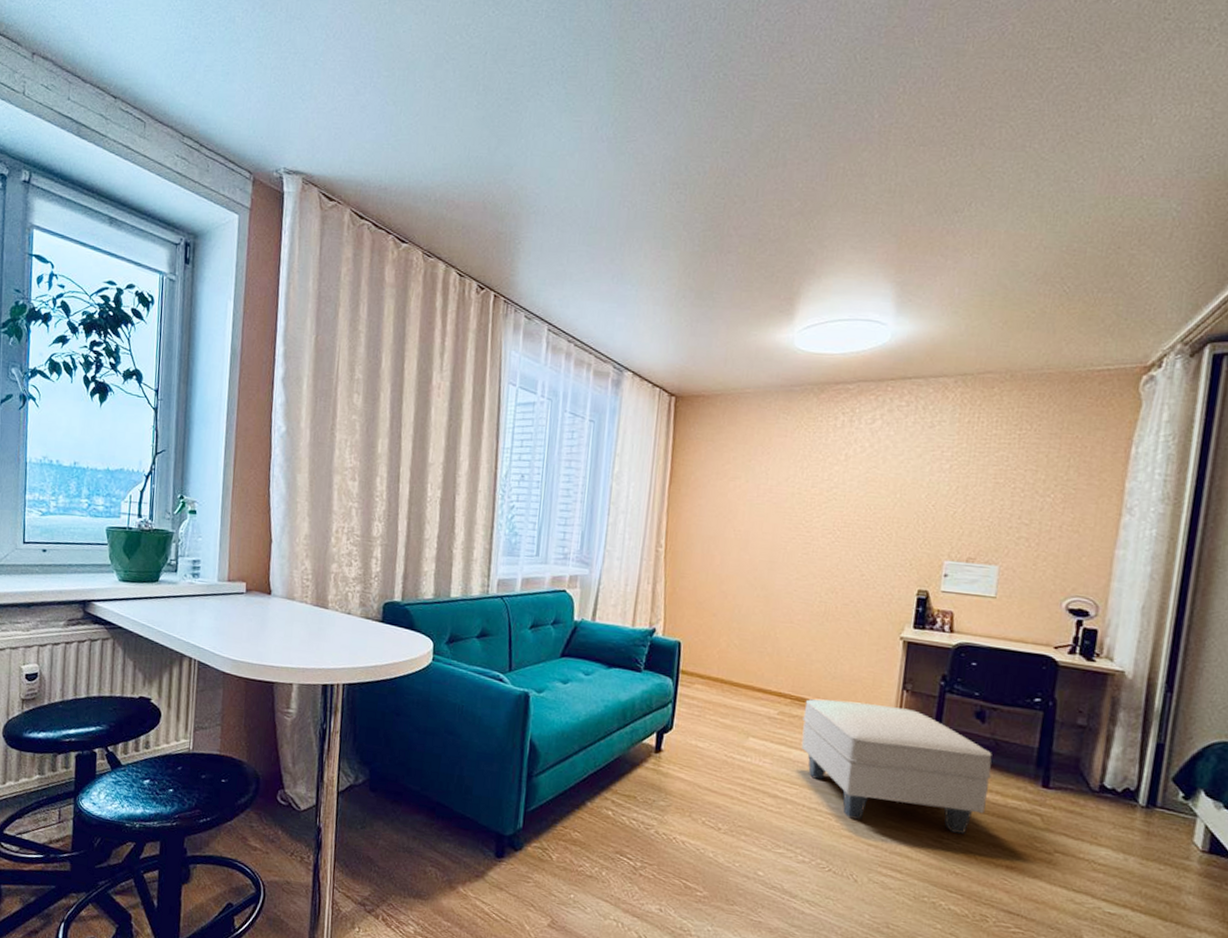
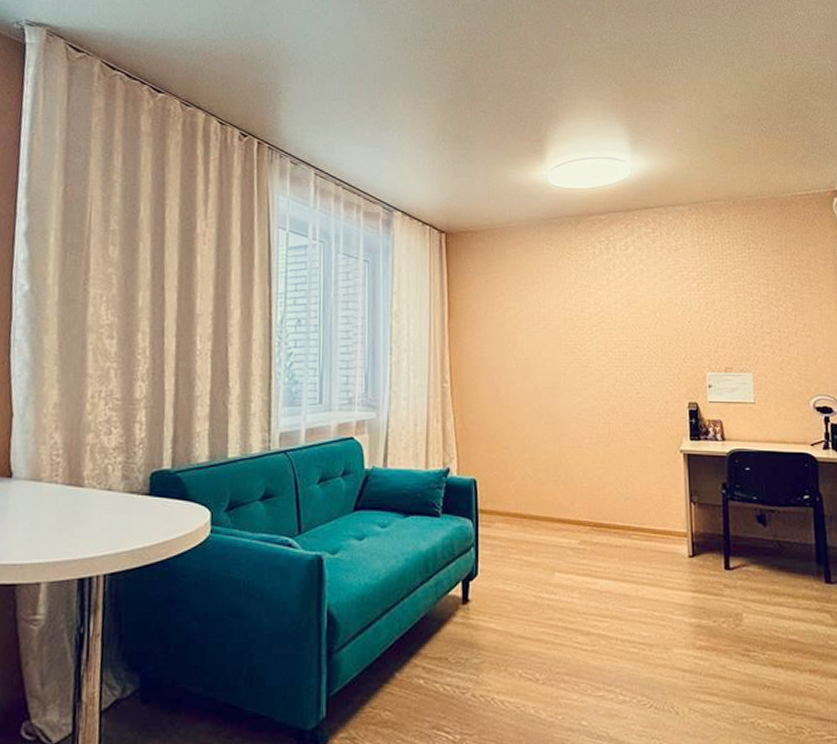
ottoman: present [801,699,992,834] -> none [603,521,781,645]

